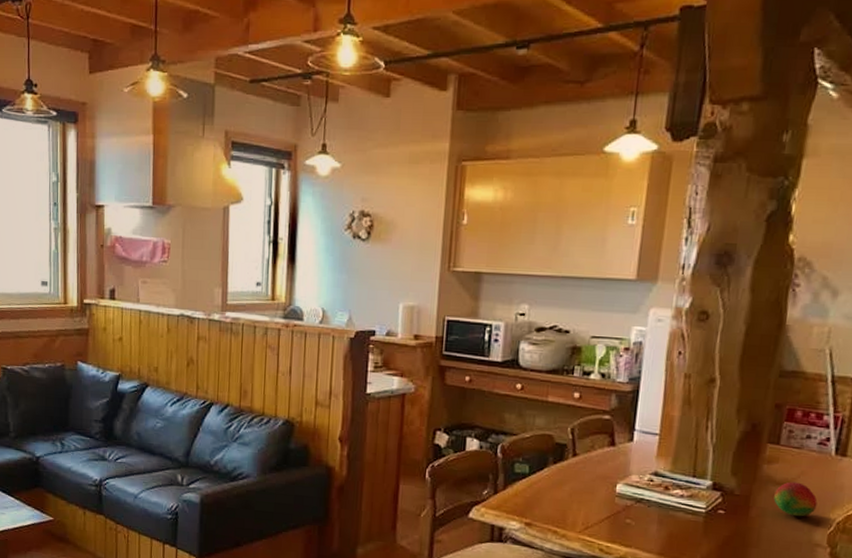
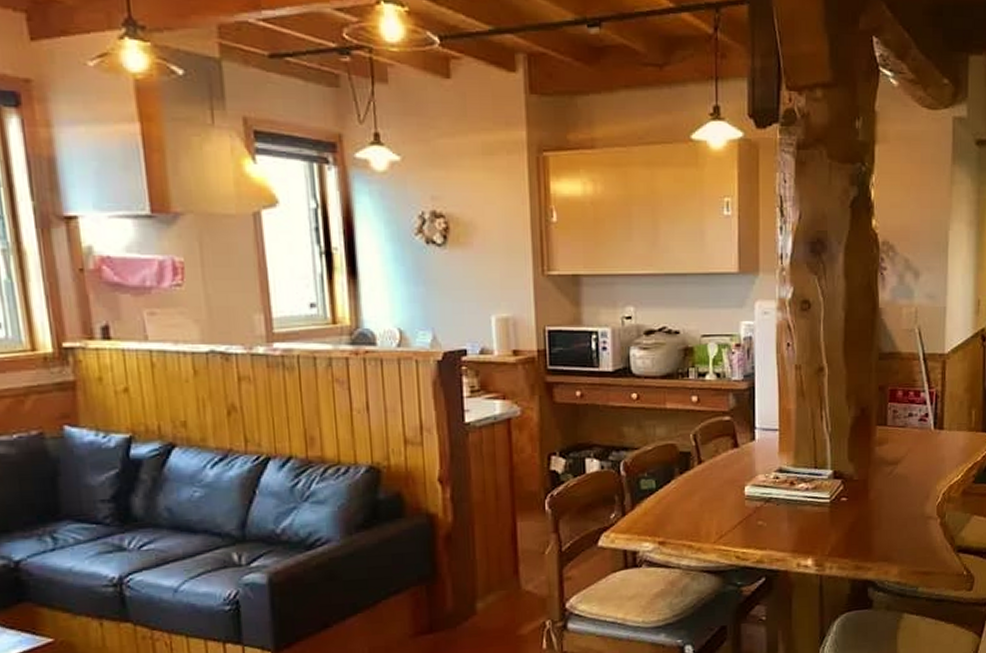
fruit: present [774,481,818,517] -> none [888,460,925,493]

